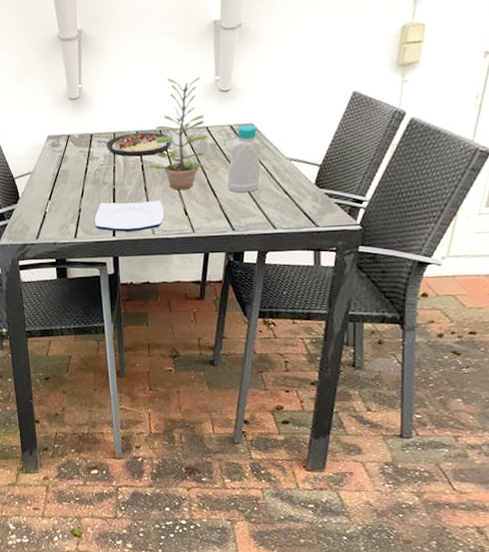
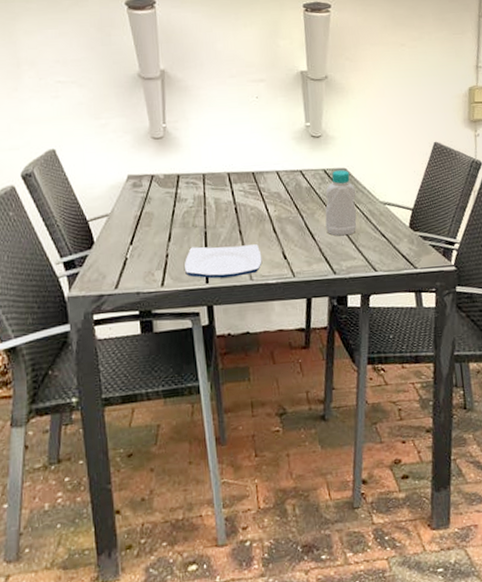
plate: present [106,132,172,157] -> none [195,174,266,199]
plant: present [146,76,208,191] -> none [240,122,303,234]

